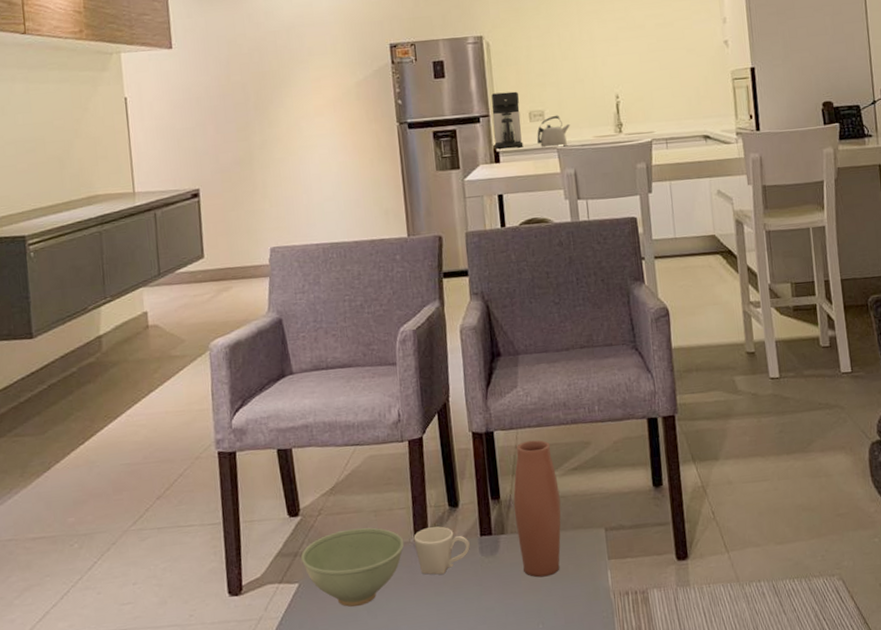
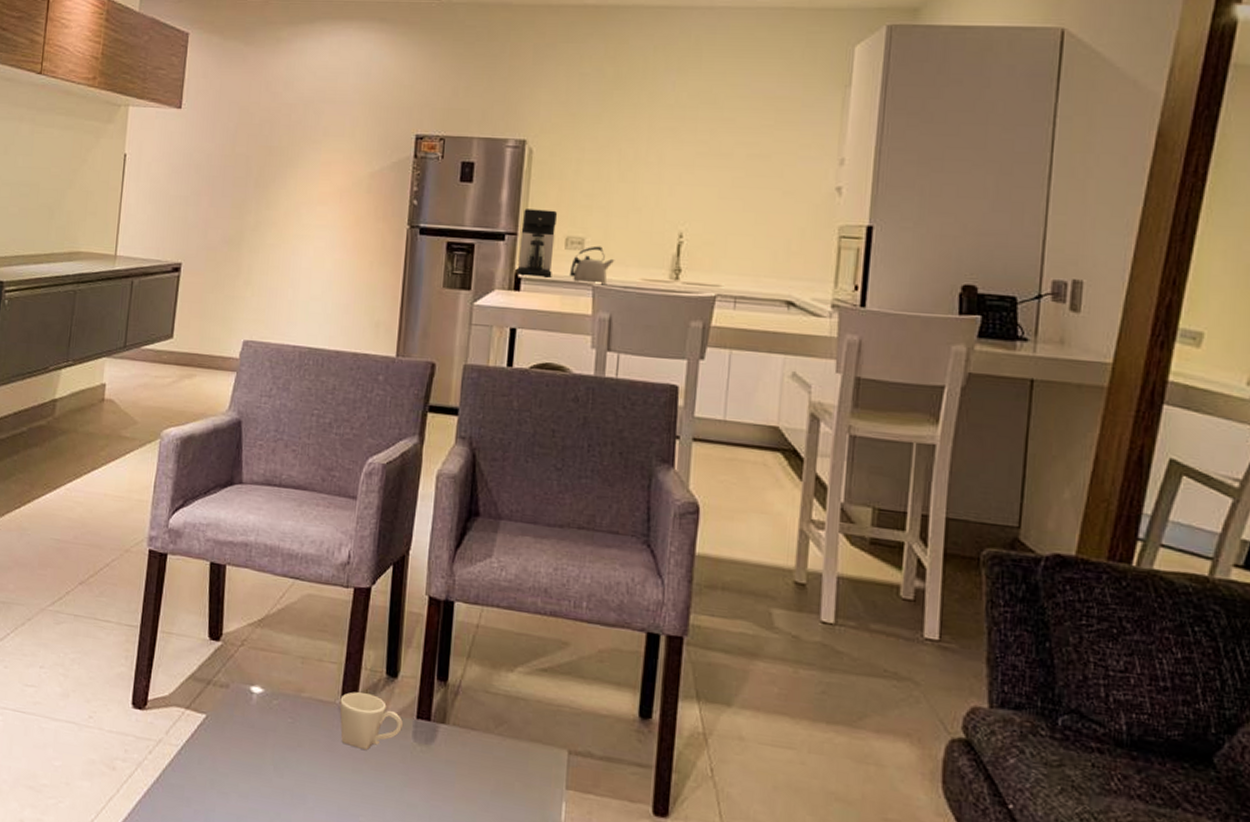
bowl: present [301,527,404,607] -> none [214,669,329,759]
vase: present [513,440,561,578] -> none [460,622,521,788]

